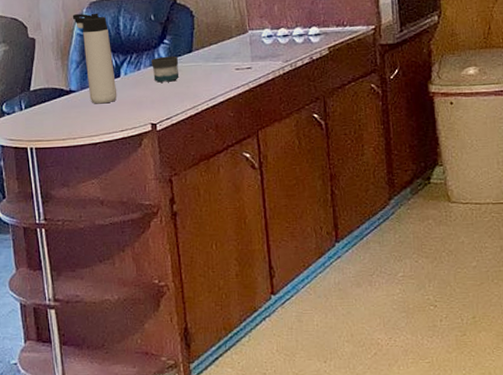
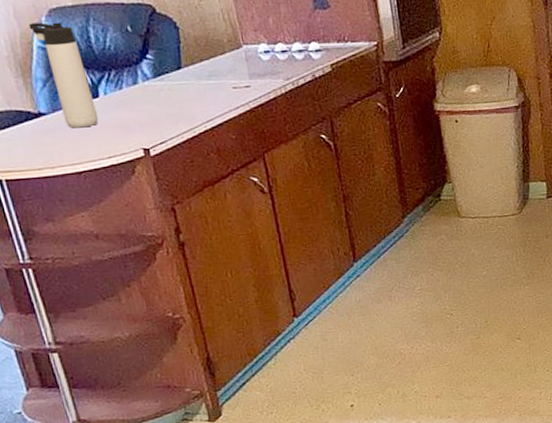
mug: present [150,56,180,83] -> none [133,73,170,103]

